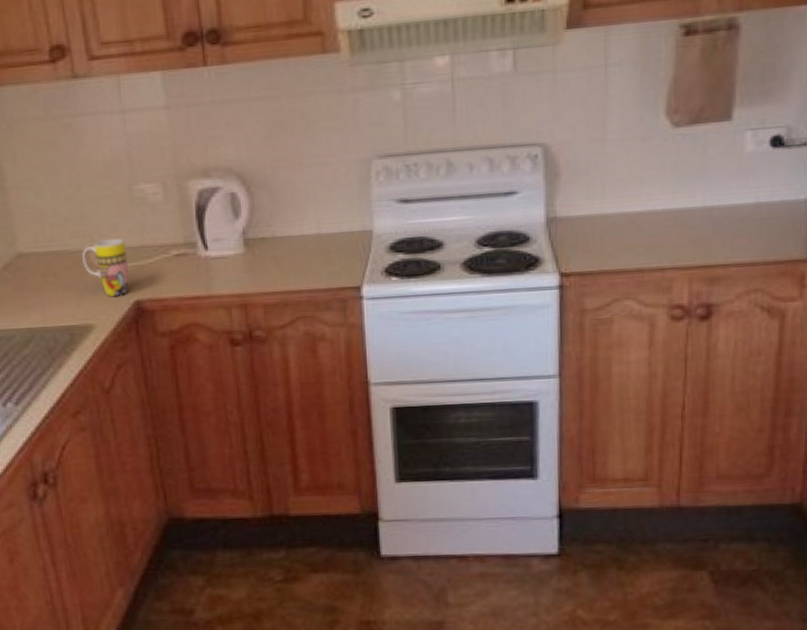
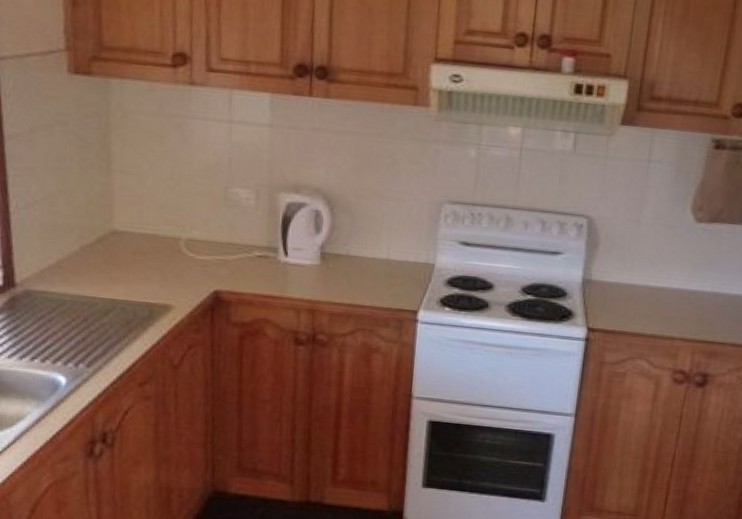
mug: present [82,238,129,297] -> none [172,230,214,285]

